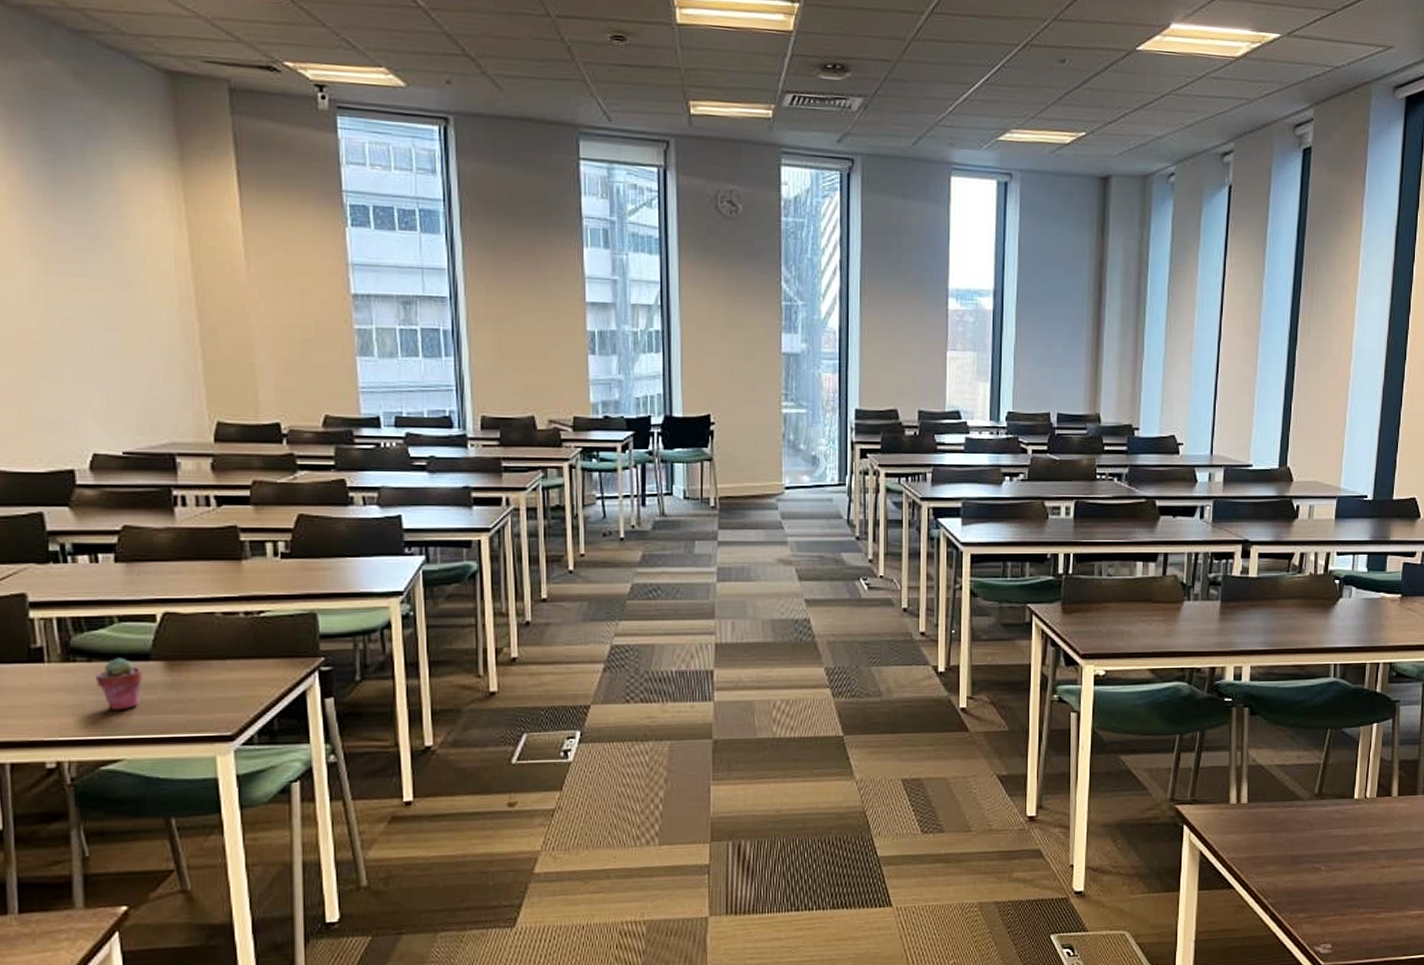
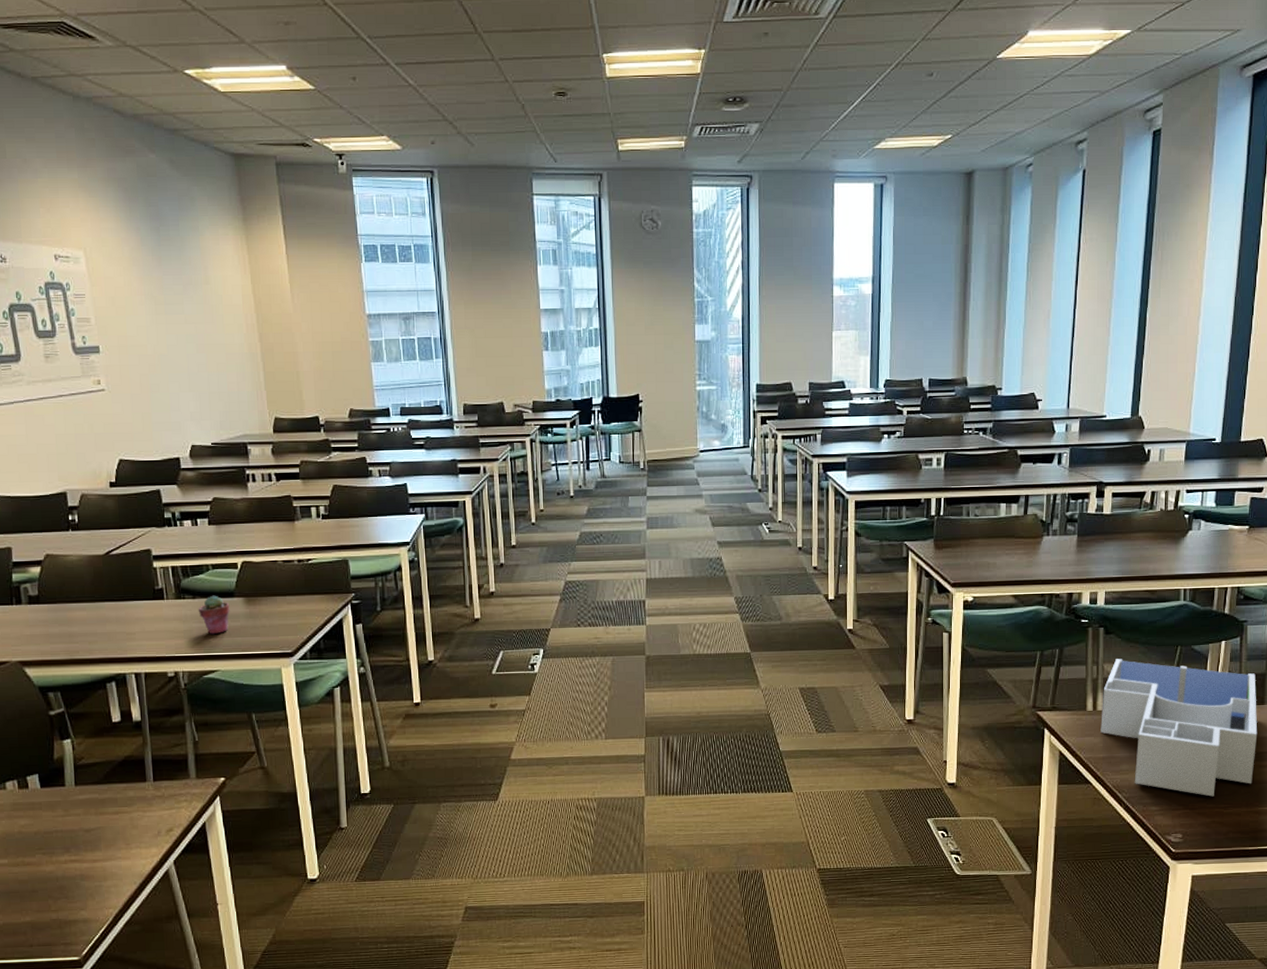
desk organizer: none [1245,743,1410,900] -> present [1100,659,1258,797]

